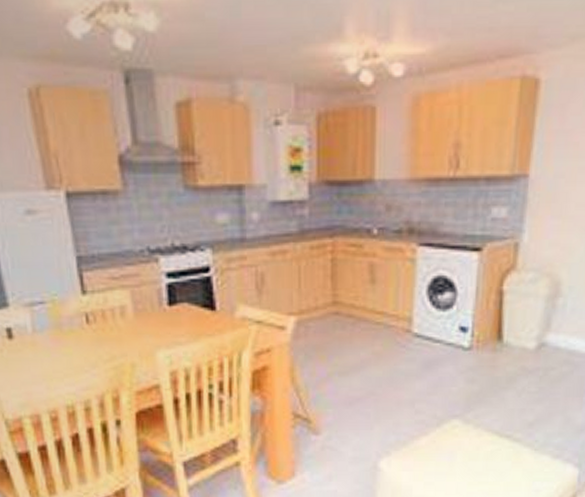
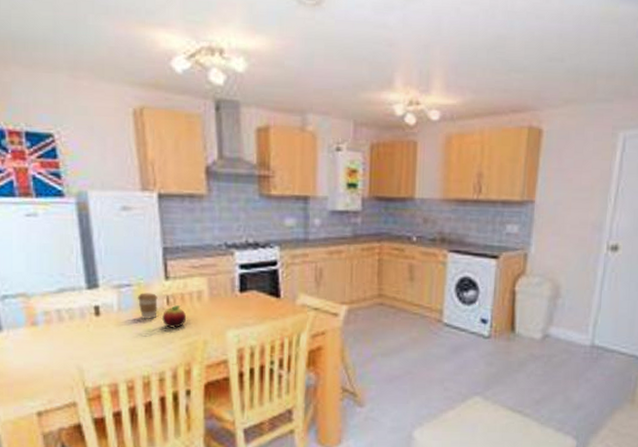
coffee cup: none [53,310,77,341] -> present [138,292,158,319]
fruit: none [82,324,110,350] -> present [162,305,187,328]

